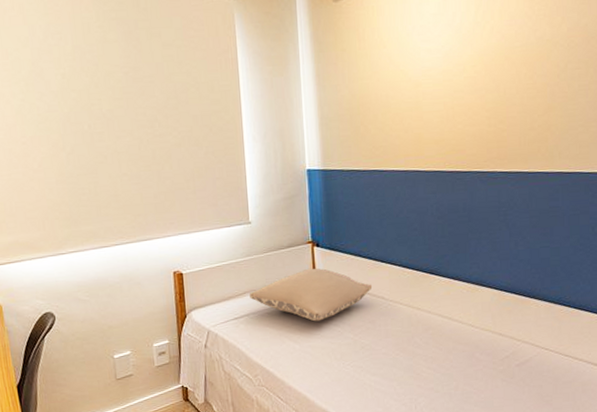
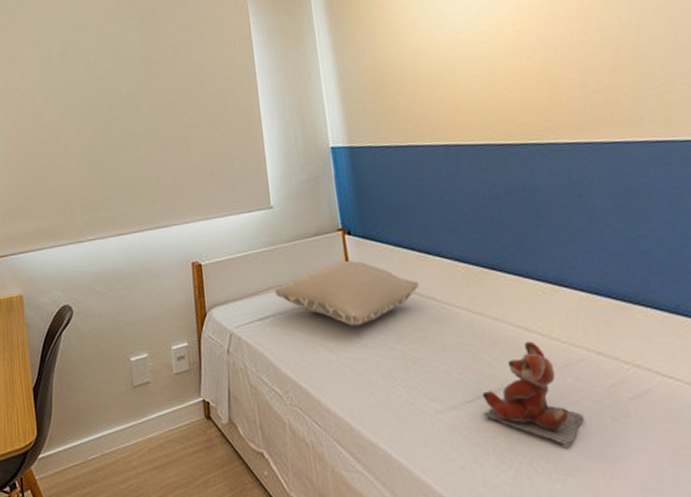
stuffed animal: none [410,327,483,403] -> present [482,341,585,448]

